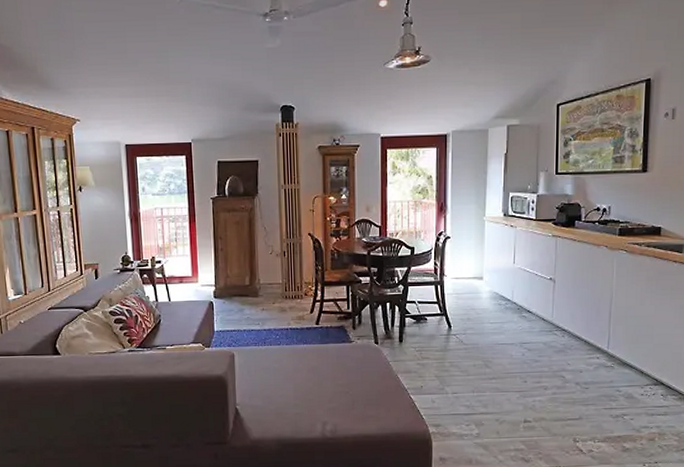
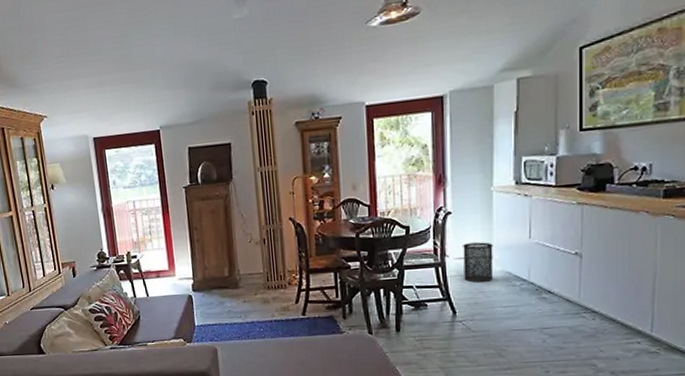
trash can: none [459,265,484,300] -> present [463,242,493,283]

